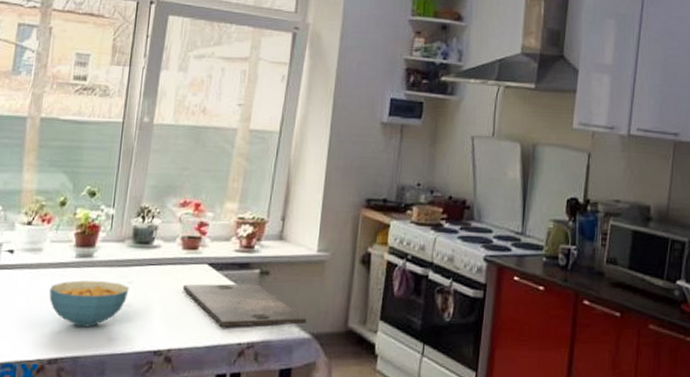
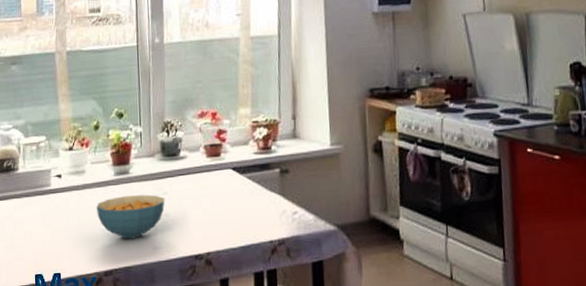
cutting board: present [182,283,307,327] -> none [212,183,330,226]

